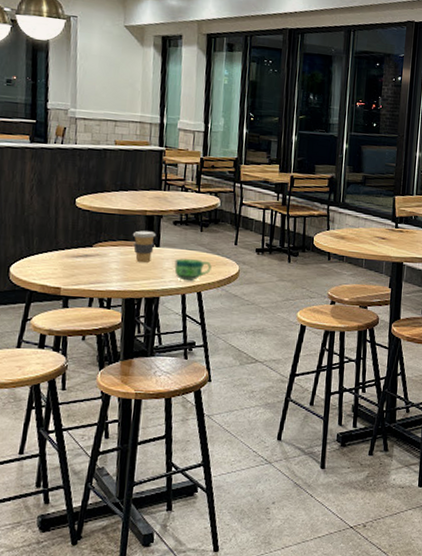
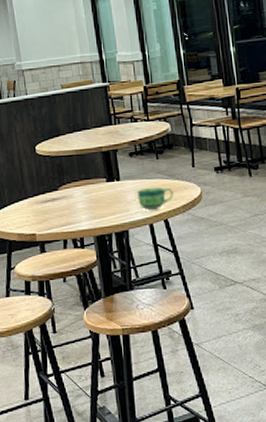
coffee cup: present [132,230,157,263] -> none [92,166,115,199]

